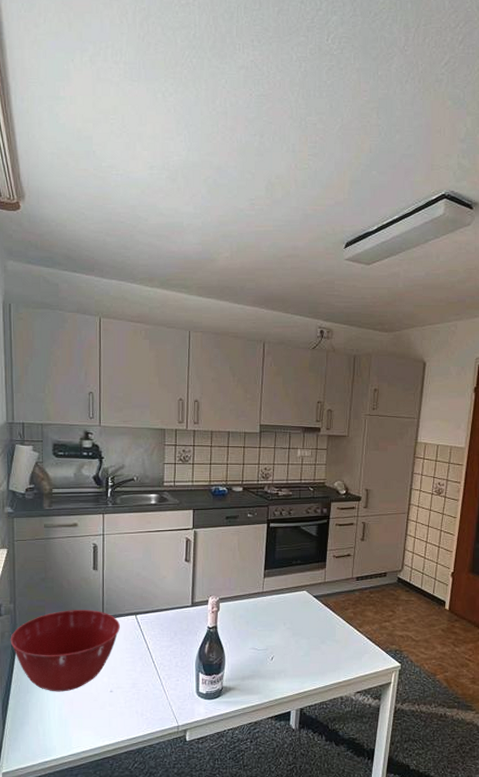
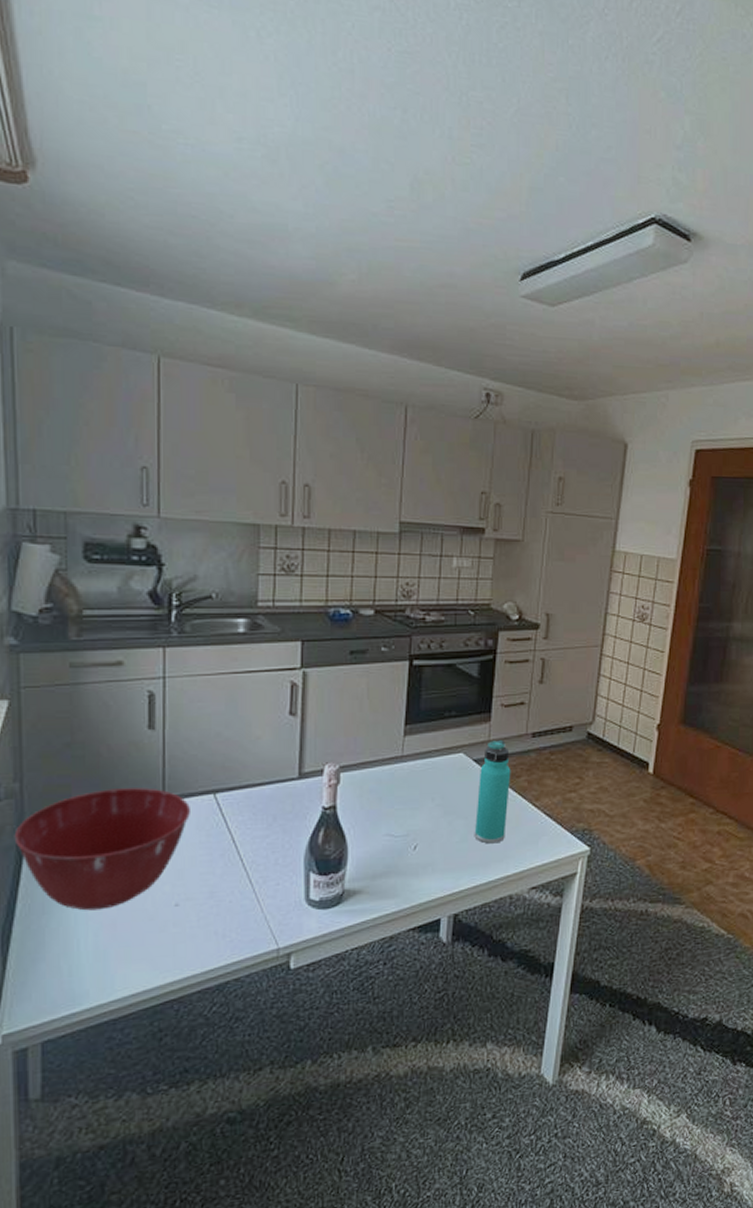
thermos bottle: none [314,581,341,658] -> present [474,739,511,844]

